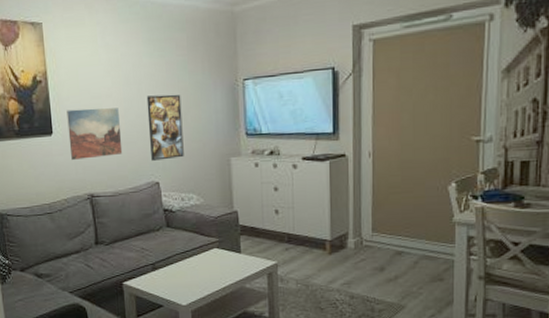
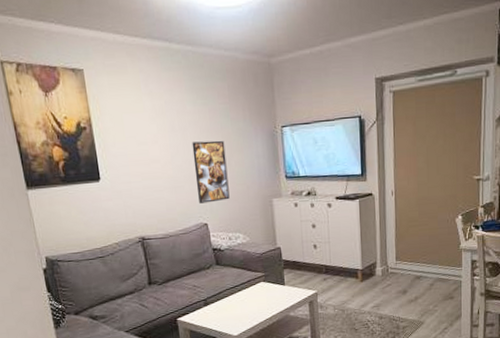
wall art: present [66,108,123,160] -> none [113,154,171,205]

